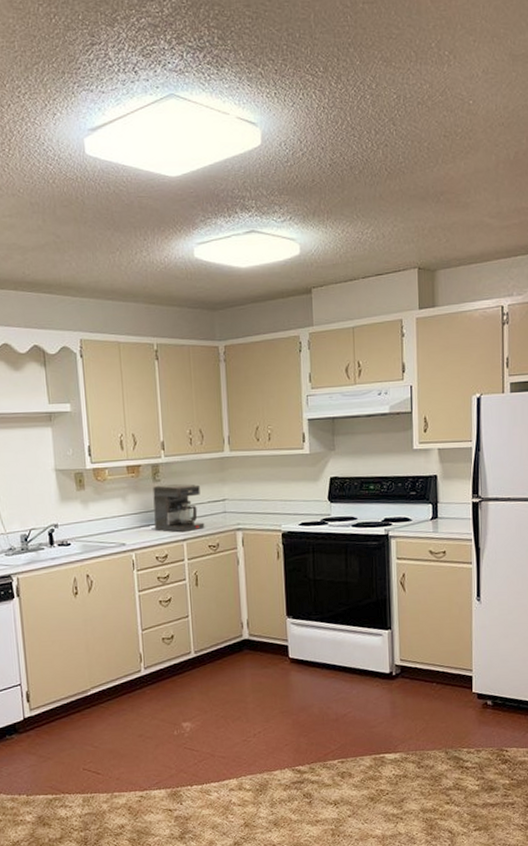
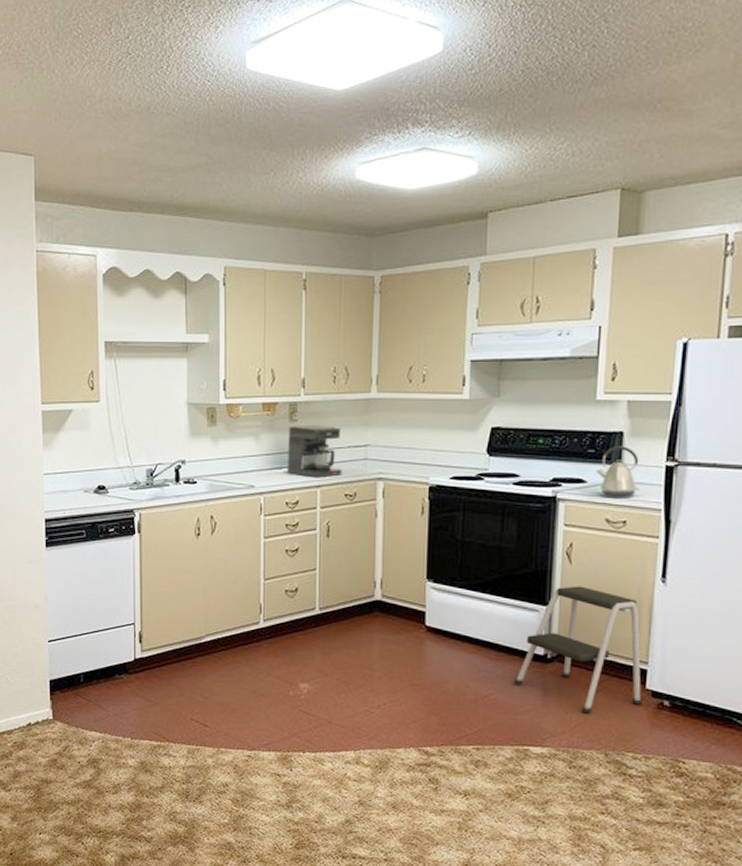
step stool: none [367,610,471,720] -> present [513,586,642,714]
kettle: none [418,487,454,533] -> present [595,446,641,498]

